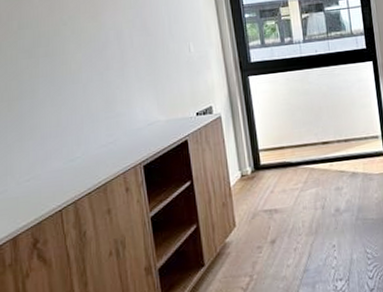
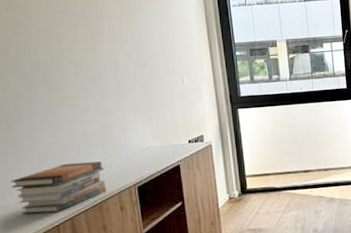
book stack: none [12,139,111,199] -> present [10,161,106,214]

